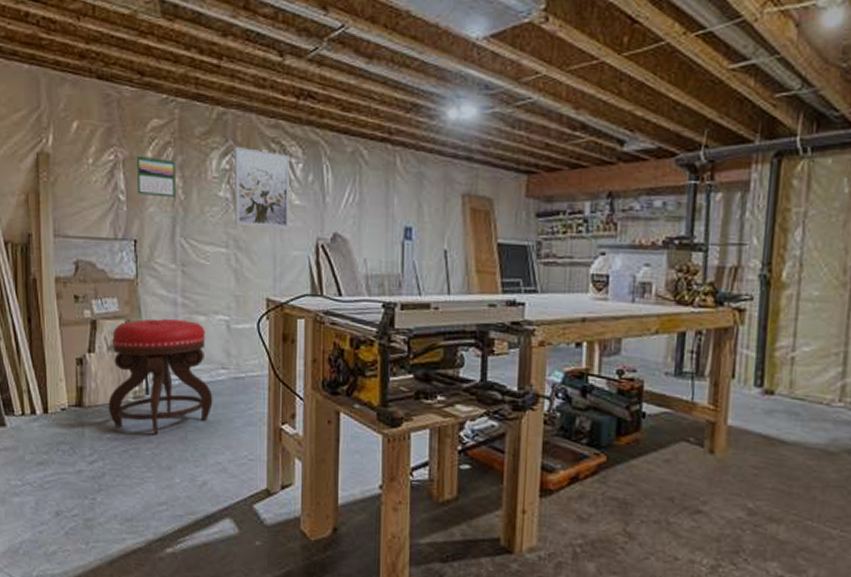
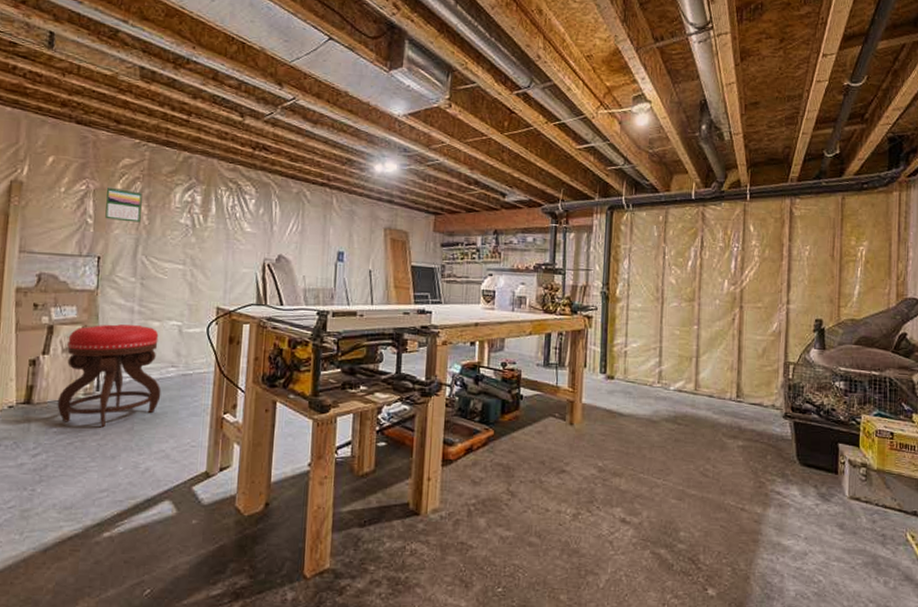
wall art: present [235,146,290,229] -> none [193,183,244,251]

